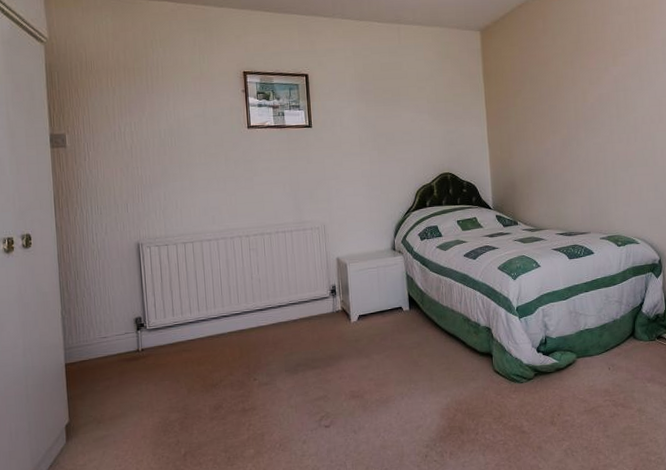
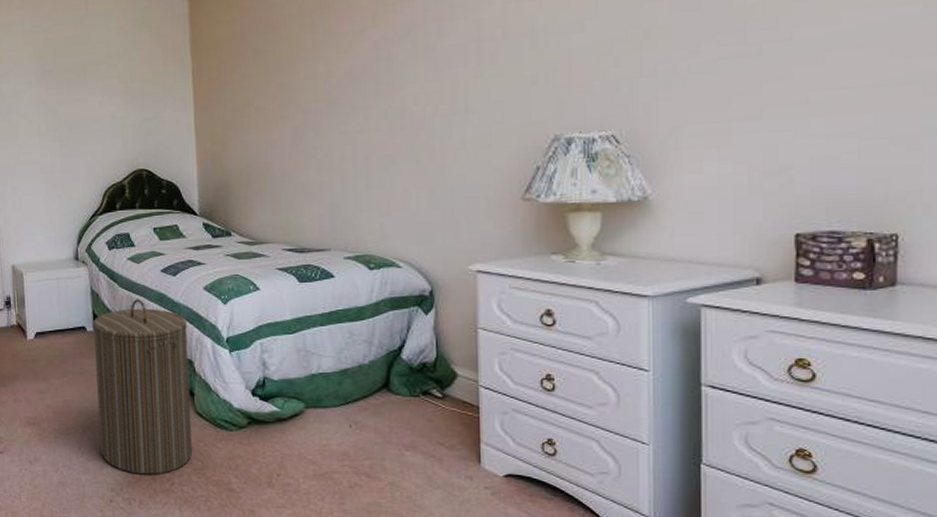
laundry hamper: none [408,280,493,430] -> present [92,299,193,475]

